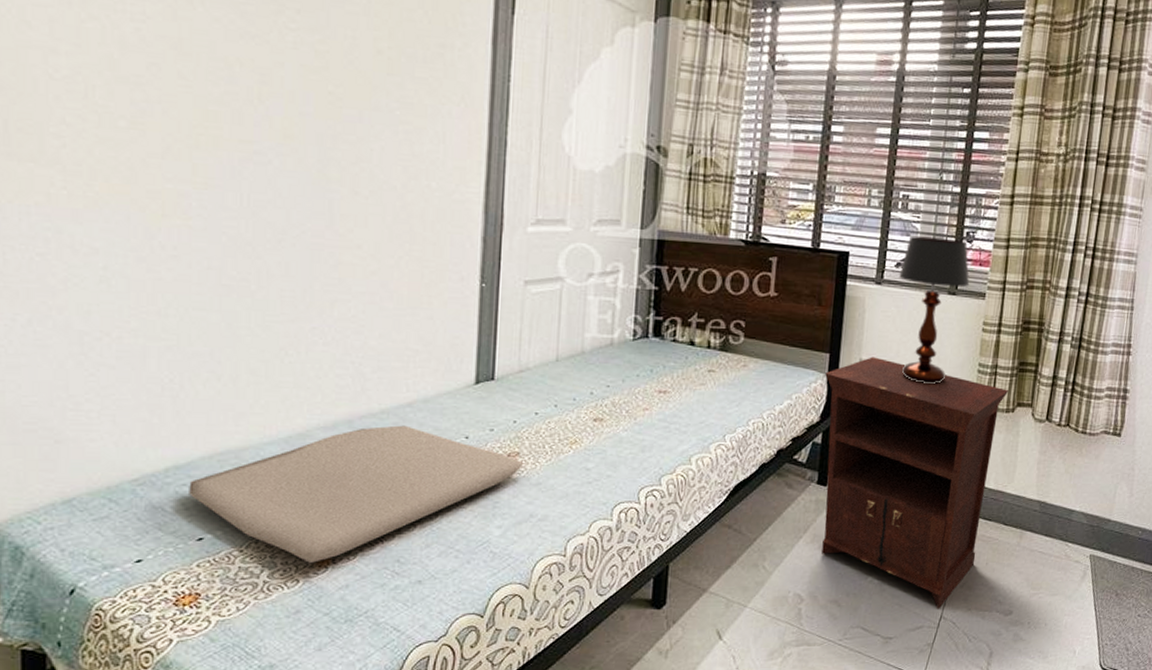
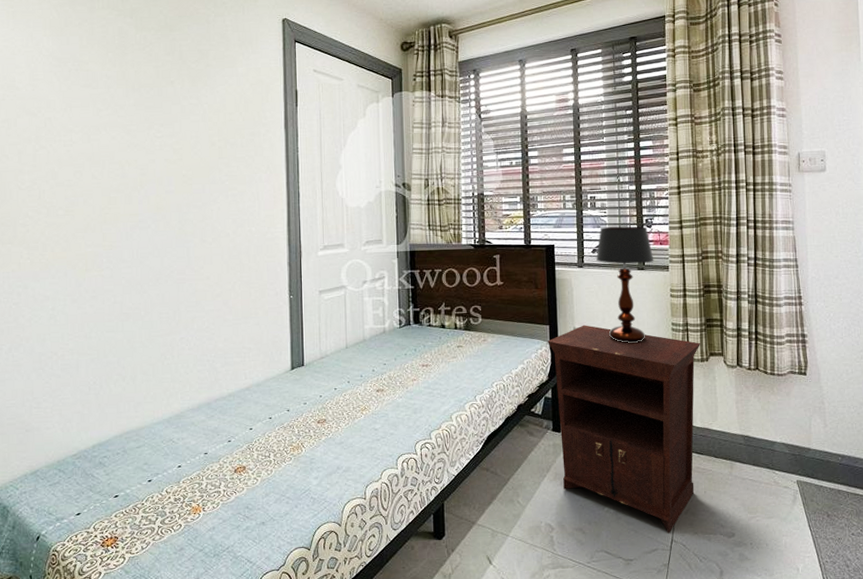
cushion: present [189,425,524,564] -> none [108,404,330,512]

